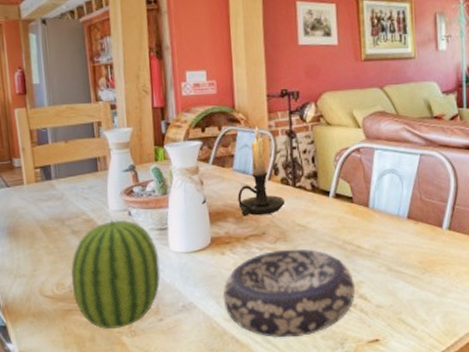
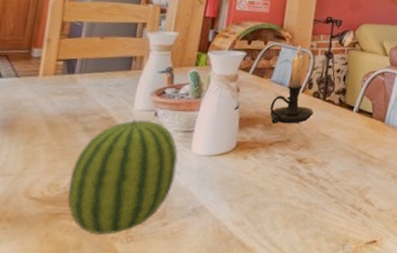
decorative bowl: present [223,249,355,338] -> none [236,156,363,241]

